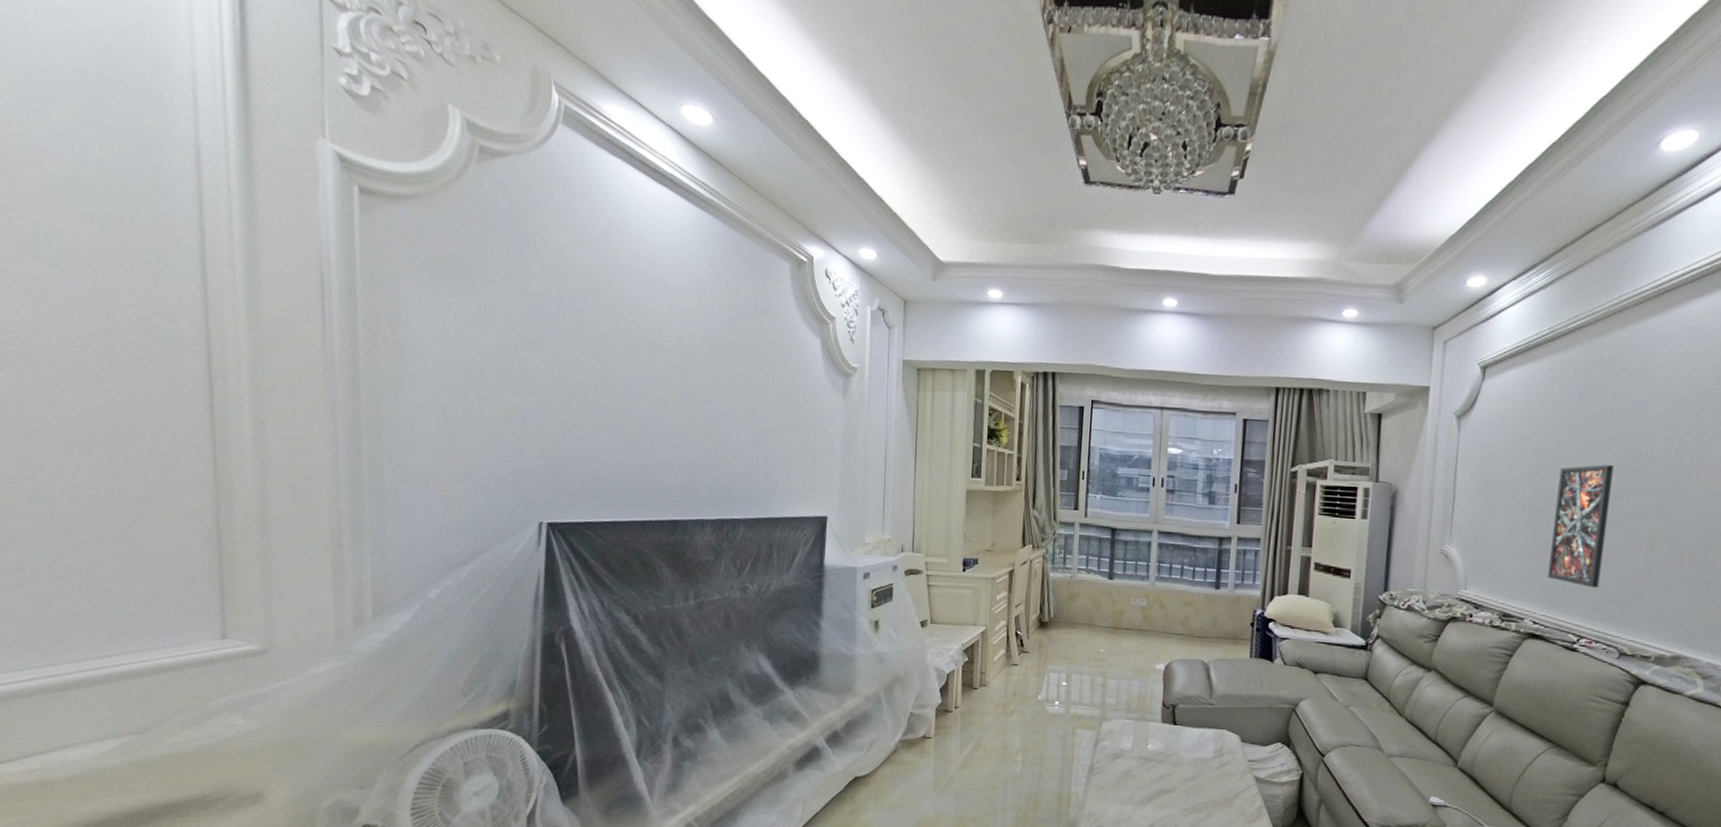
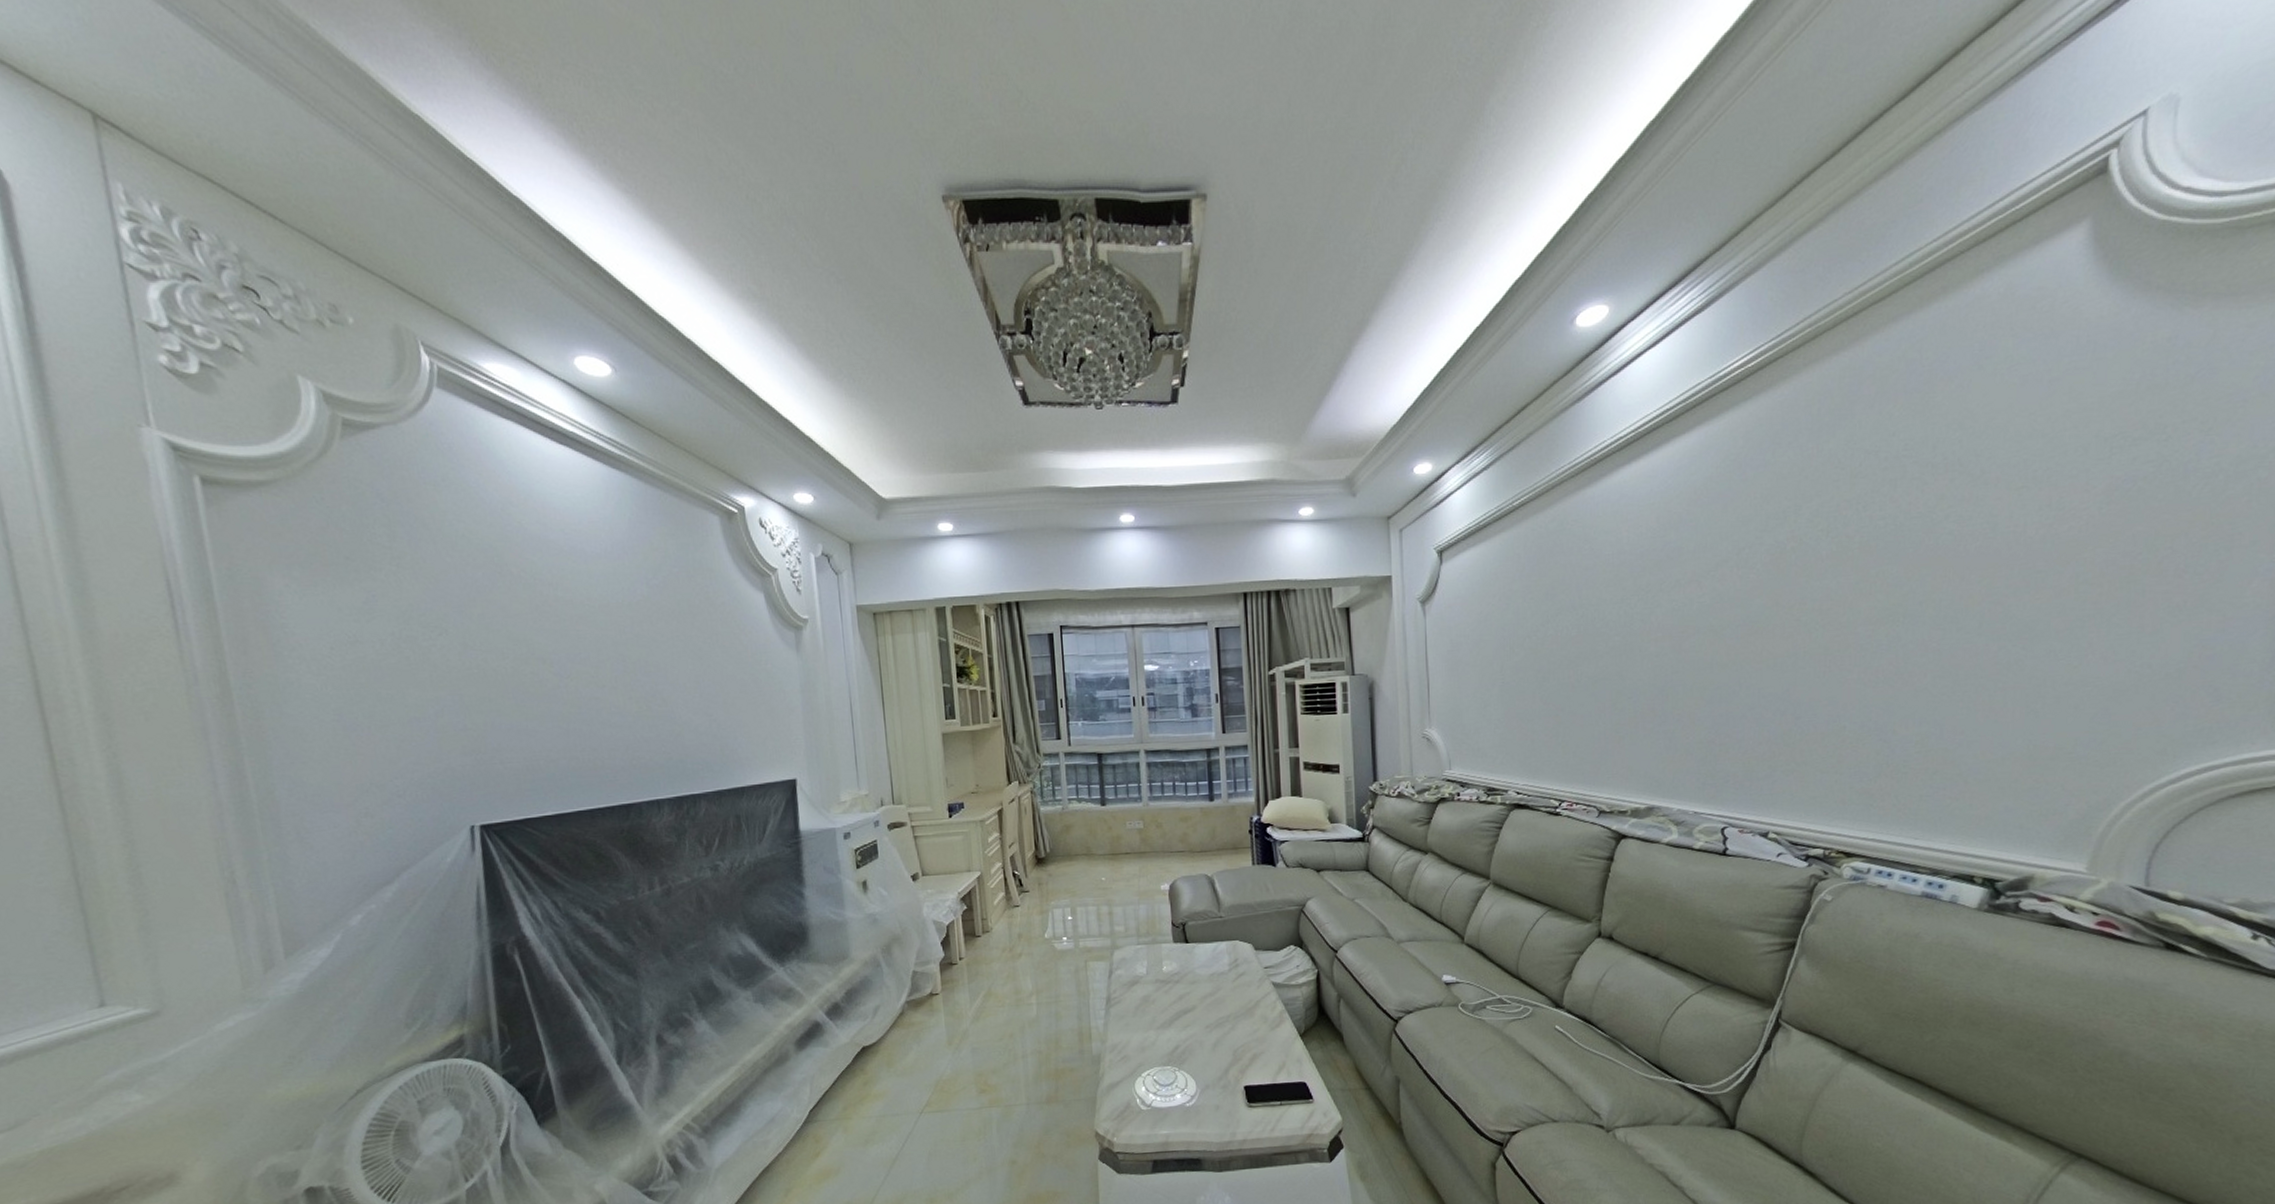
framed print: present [1548,464,1614,588] -> none [1523,632,1572,753]

